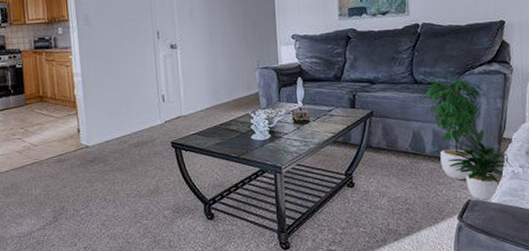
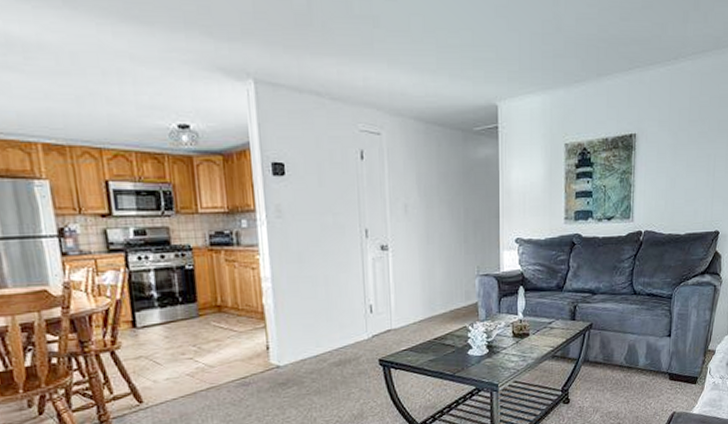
potted plant: present [423,72,508,201] -> none [641,283,711,413]

